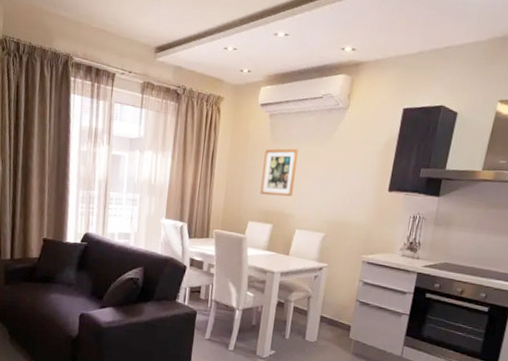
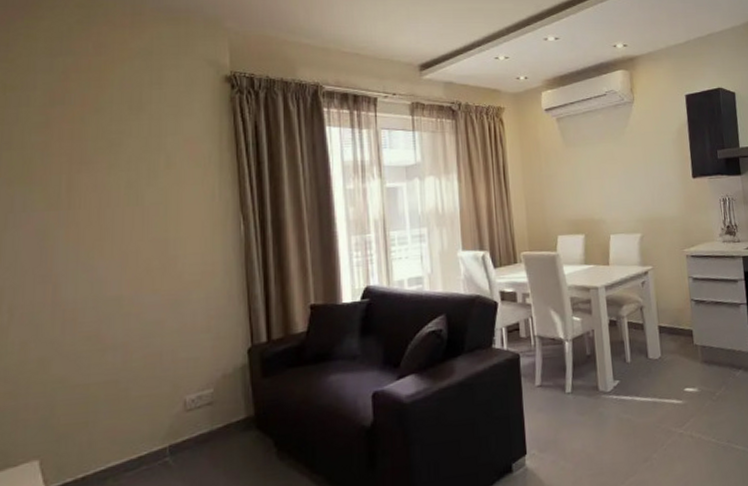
wall art: present [260,148,299,197] -> none [560,149,599,204]

